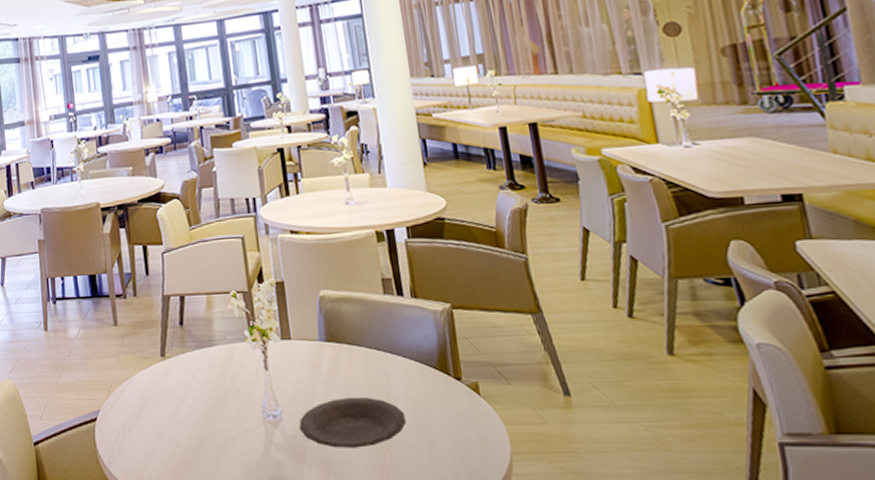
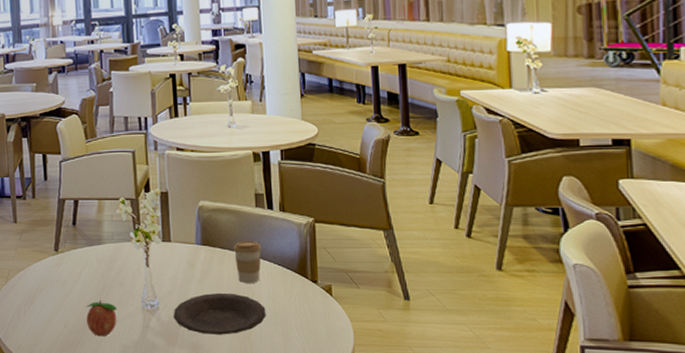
fruit: none [199,411,236,456] -> present [86,299,118,337]
coffee cup: none [361,334,396,385] -> present [233,241,261,284]

